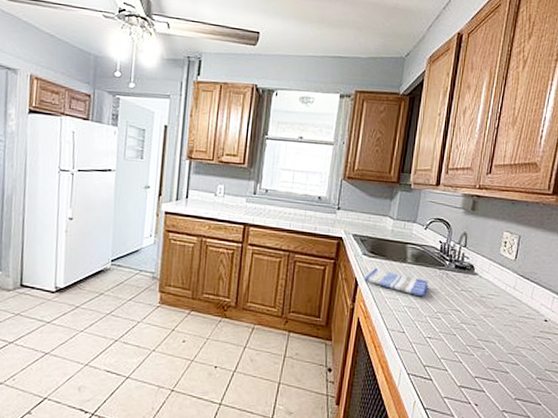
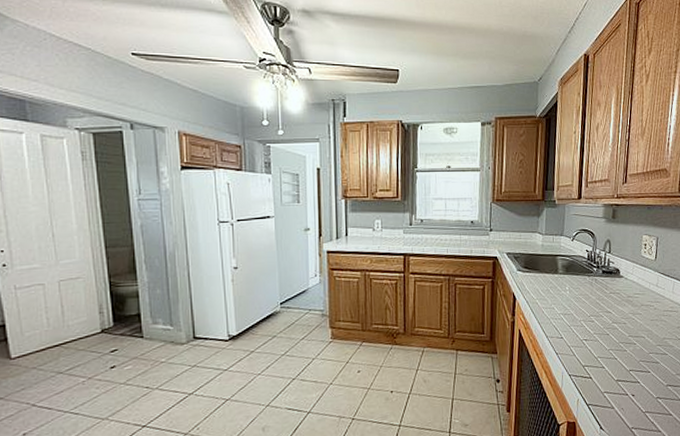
dish towel: present [363,268,428,297] -> none [520,282,580,304]

